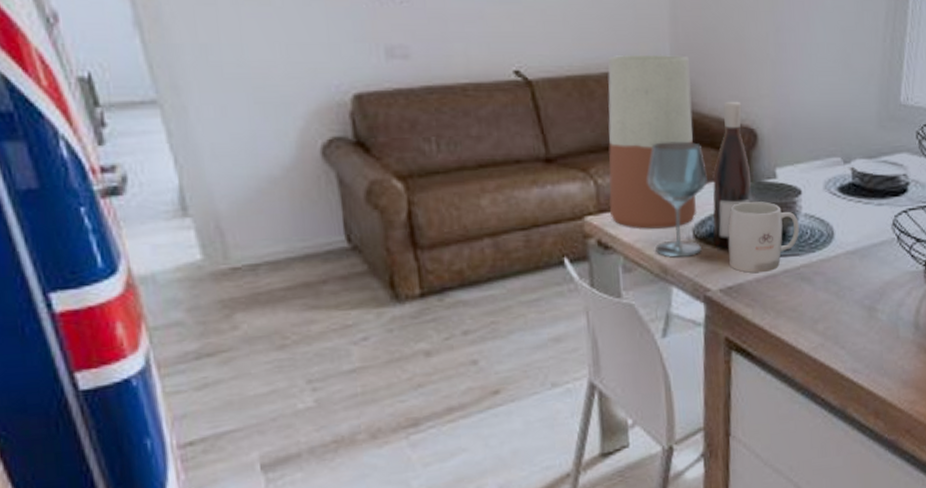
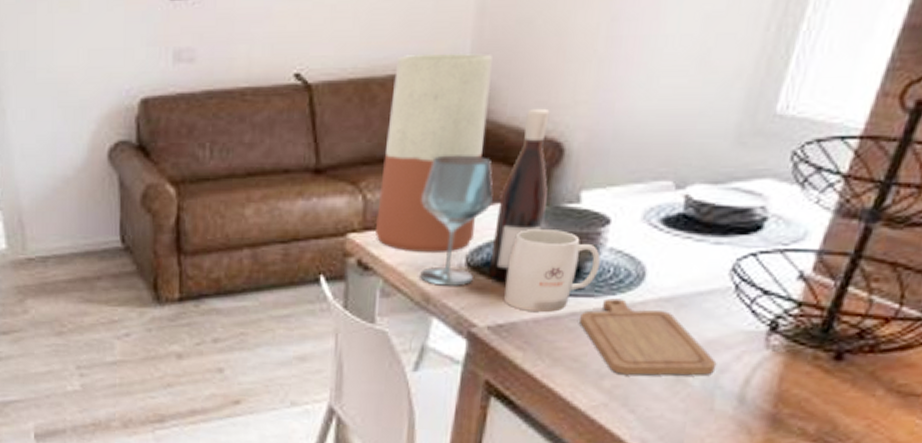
chopping board: none [791,255,895,318] -> present [580,298,717,375]

